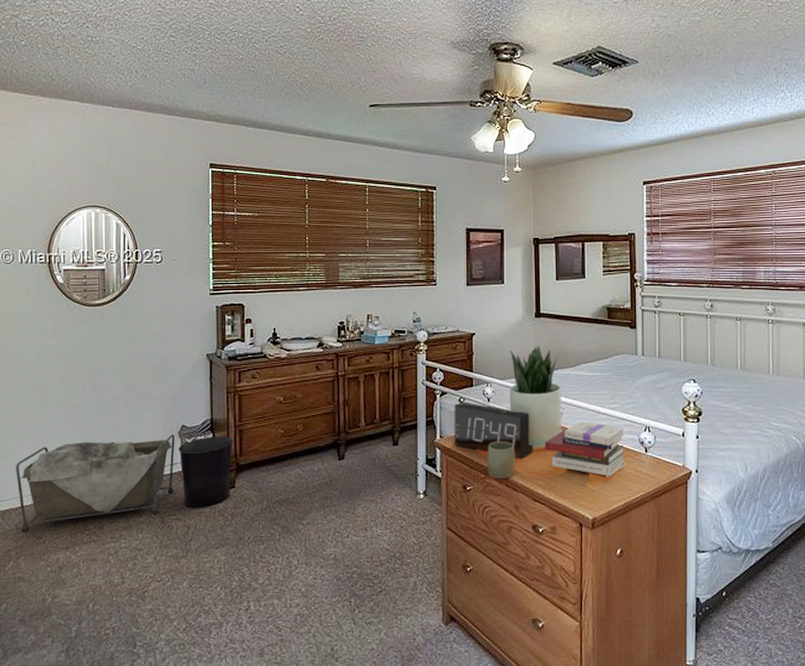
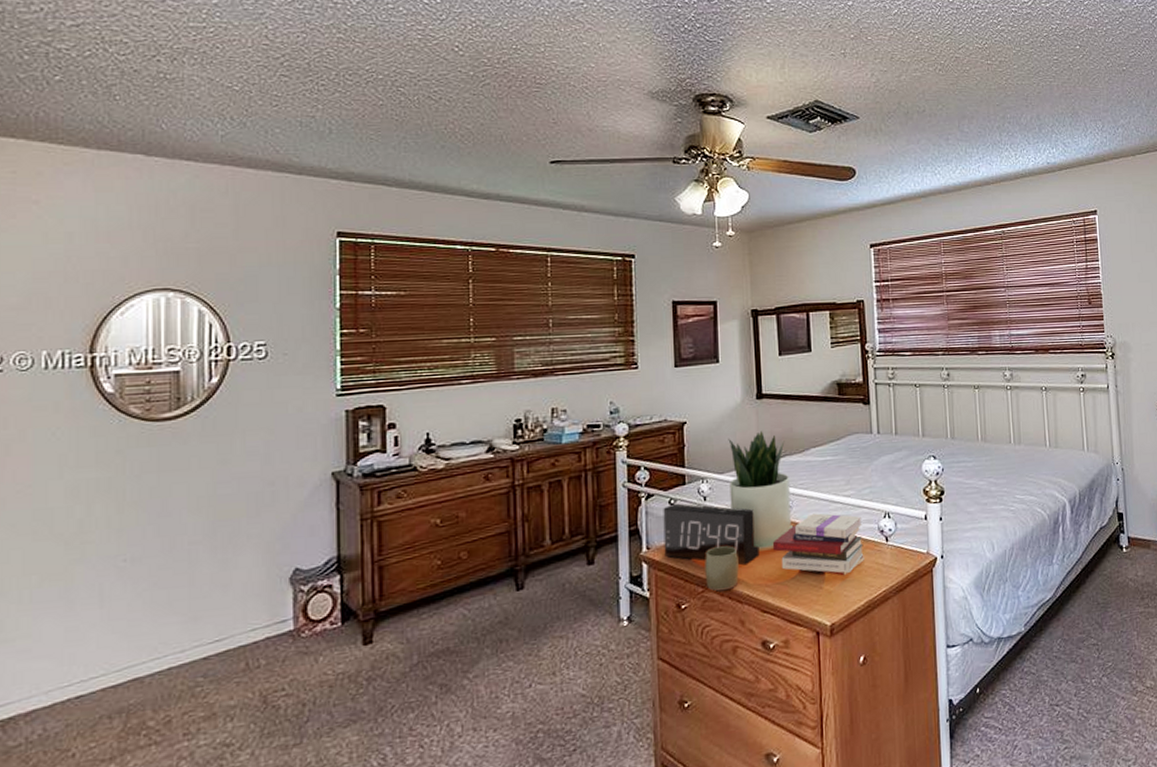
laundry basket: present [16,434,175,534] -> none [28,581,284,748]
waste bin: present [178,436,233,508] -> none [289,576,370,677]

